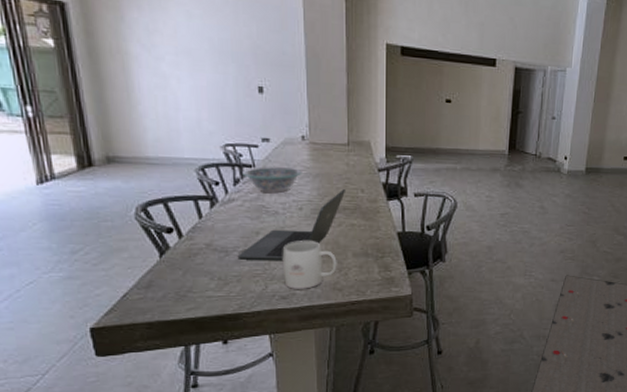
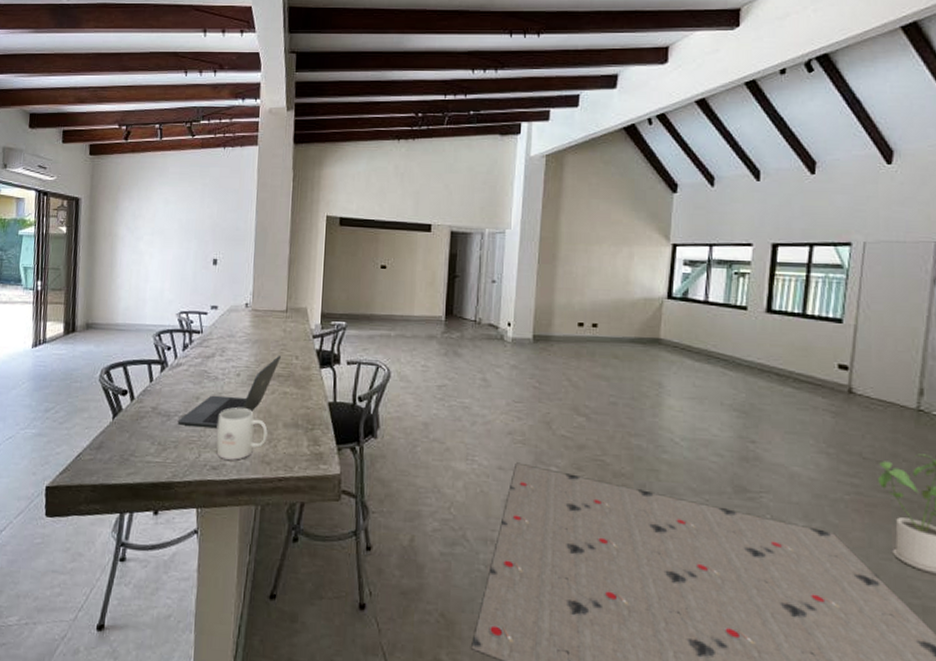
decorative bowl: present [243,167,302,194] -> none [191,333,243,360]

